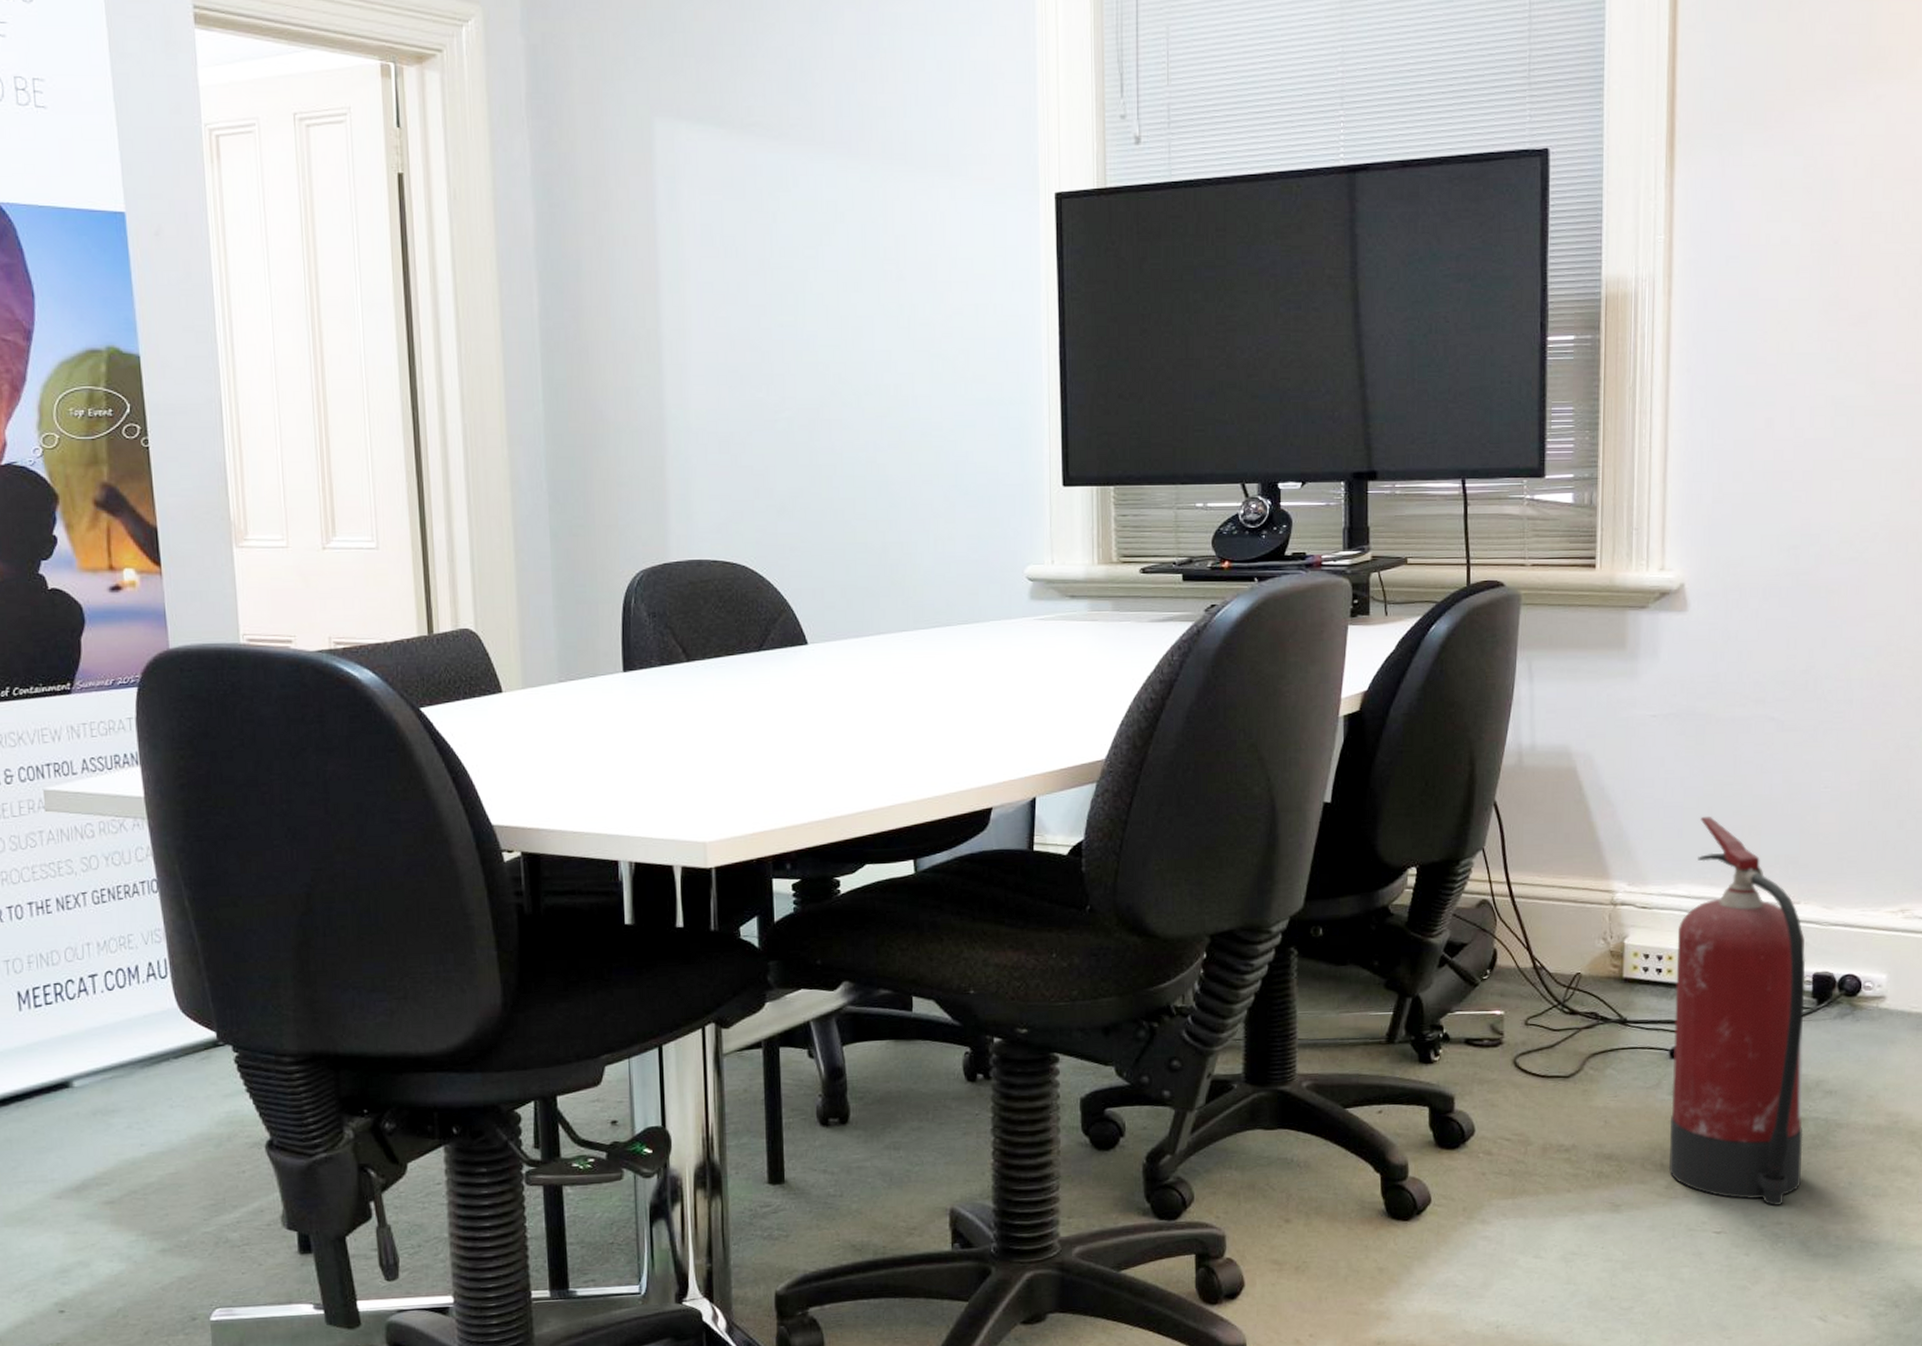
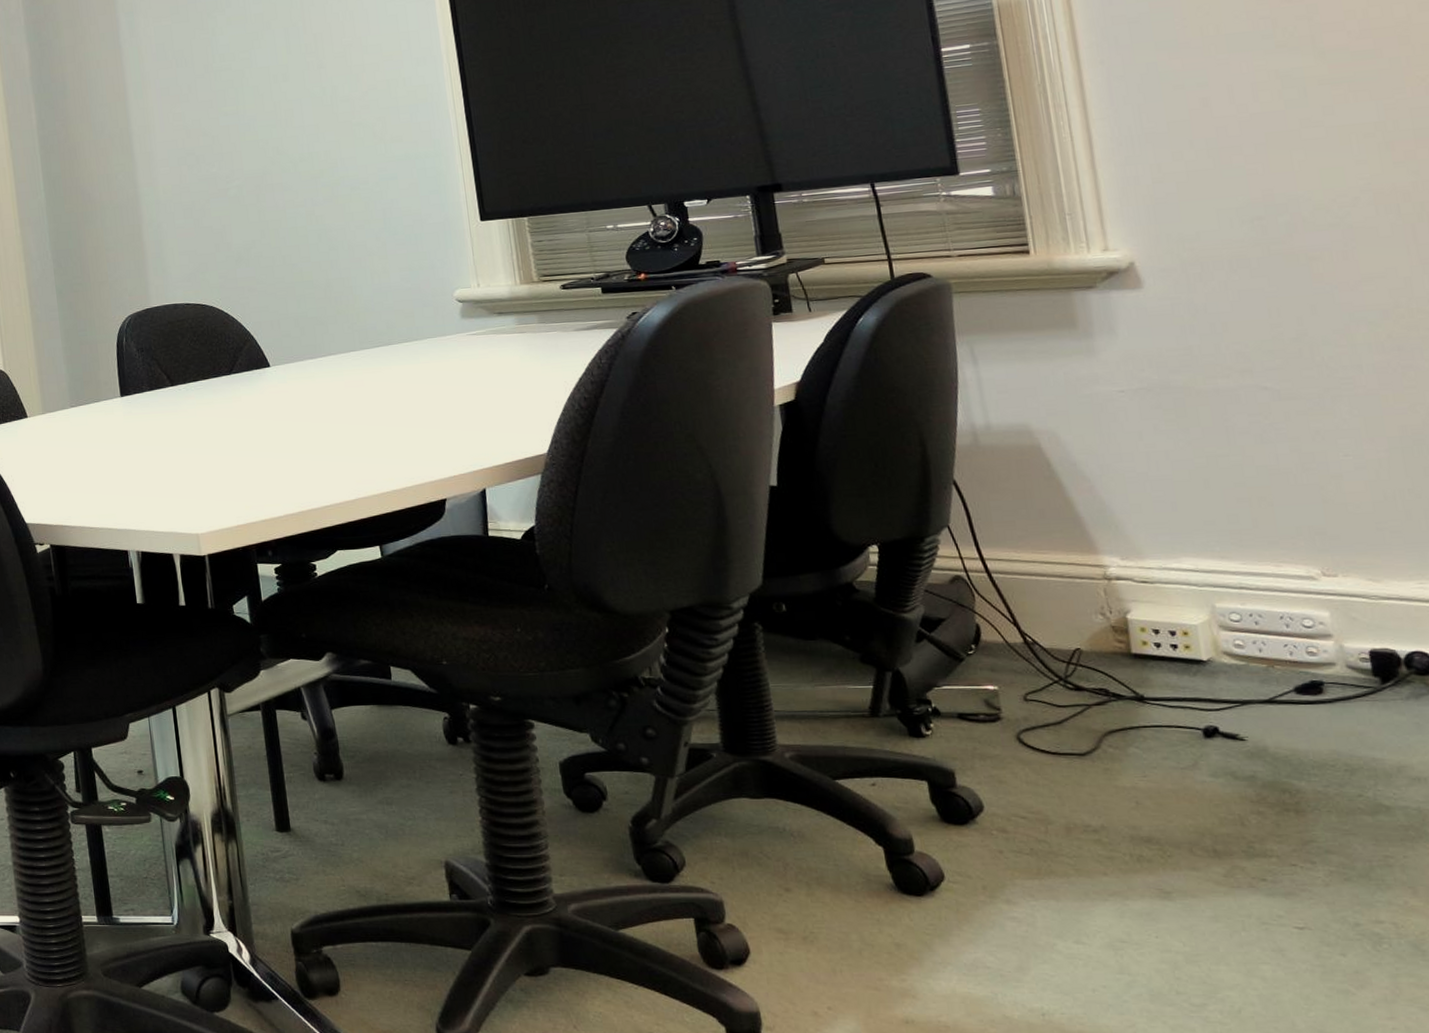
fire extinguisher: present [1668,816,1806,1206] -> none [1189,488,1400,902]

